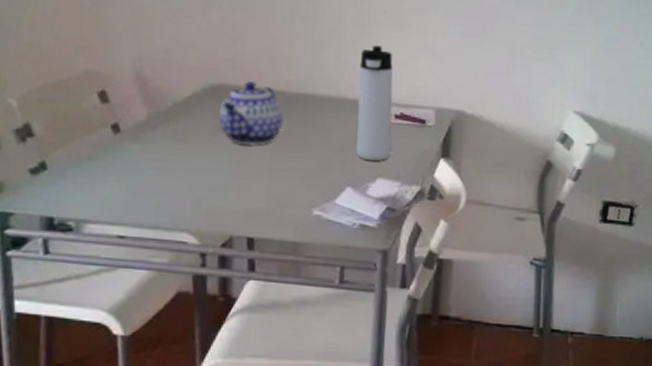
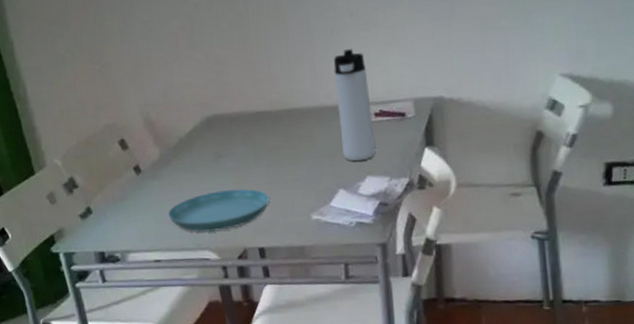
saucer: none [144,167,269,214] -> present [167,188,270,233]
teapot: present [218,80,284,145] -> none [217,106,273,166]

